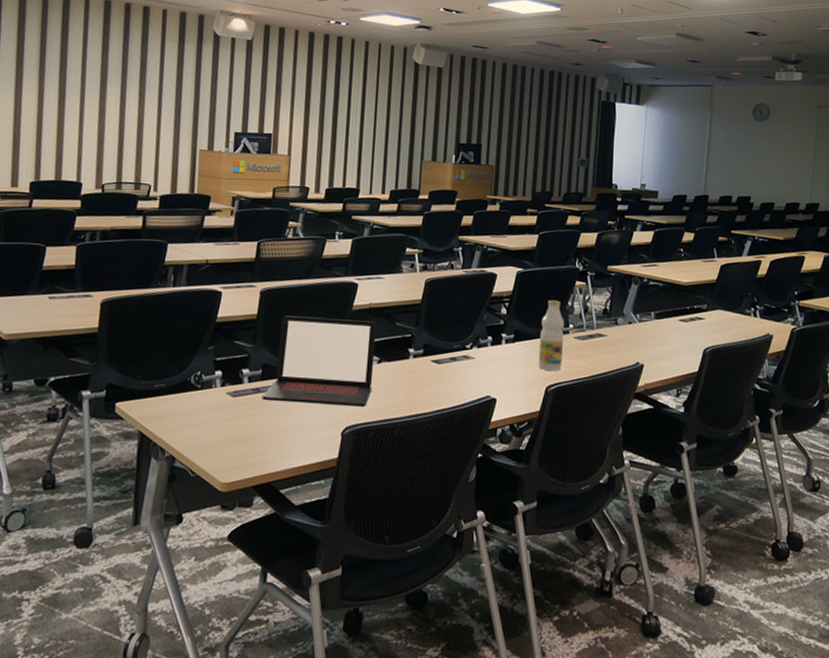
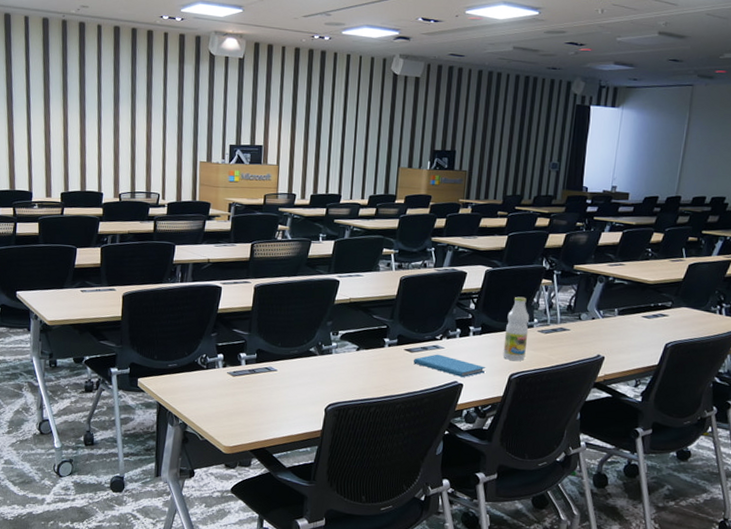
laptop: present [262,315,377,407] -> none [257,308,356,388]
book: none [441,365,521,392] -> present [413,354,486,378]

